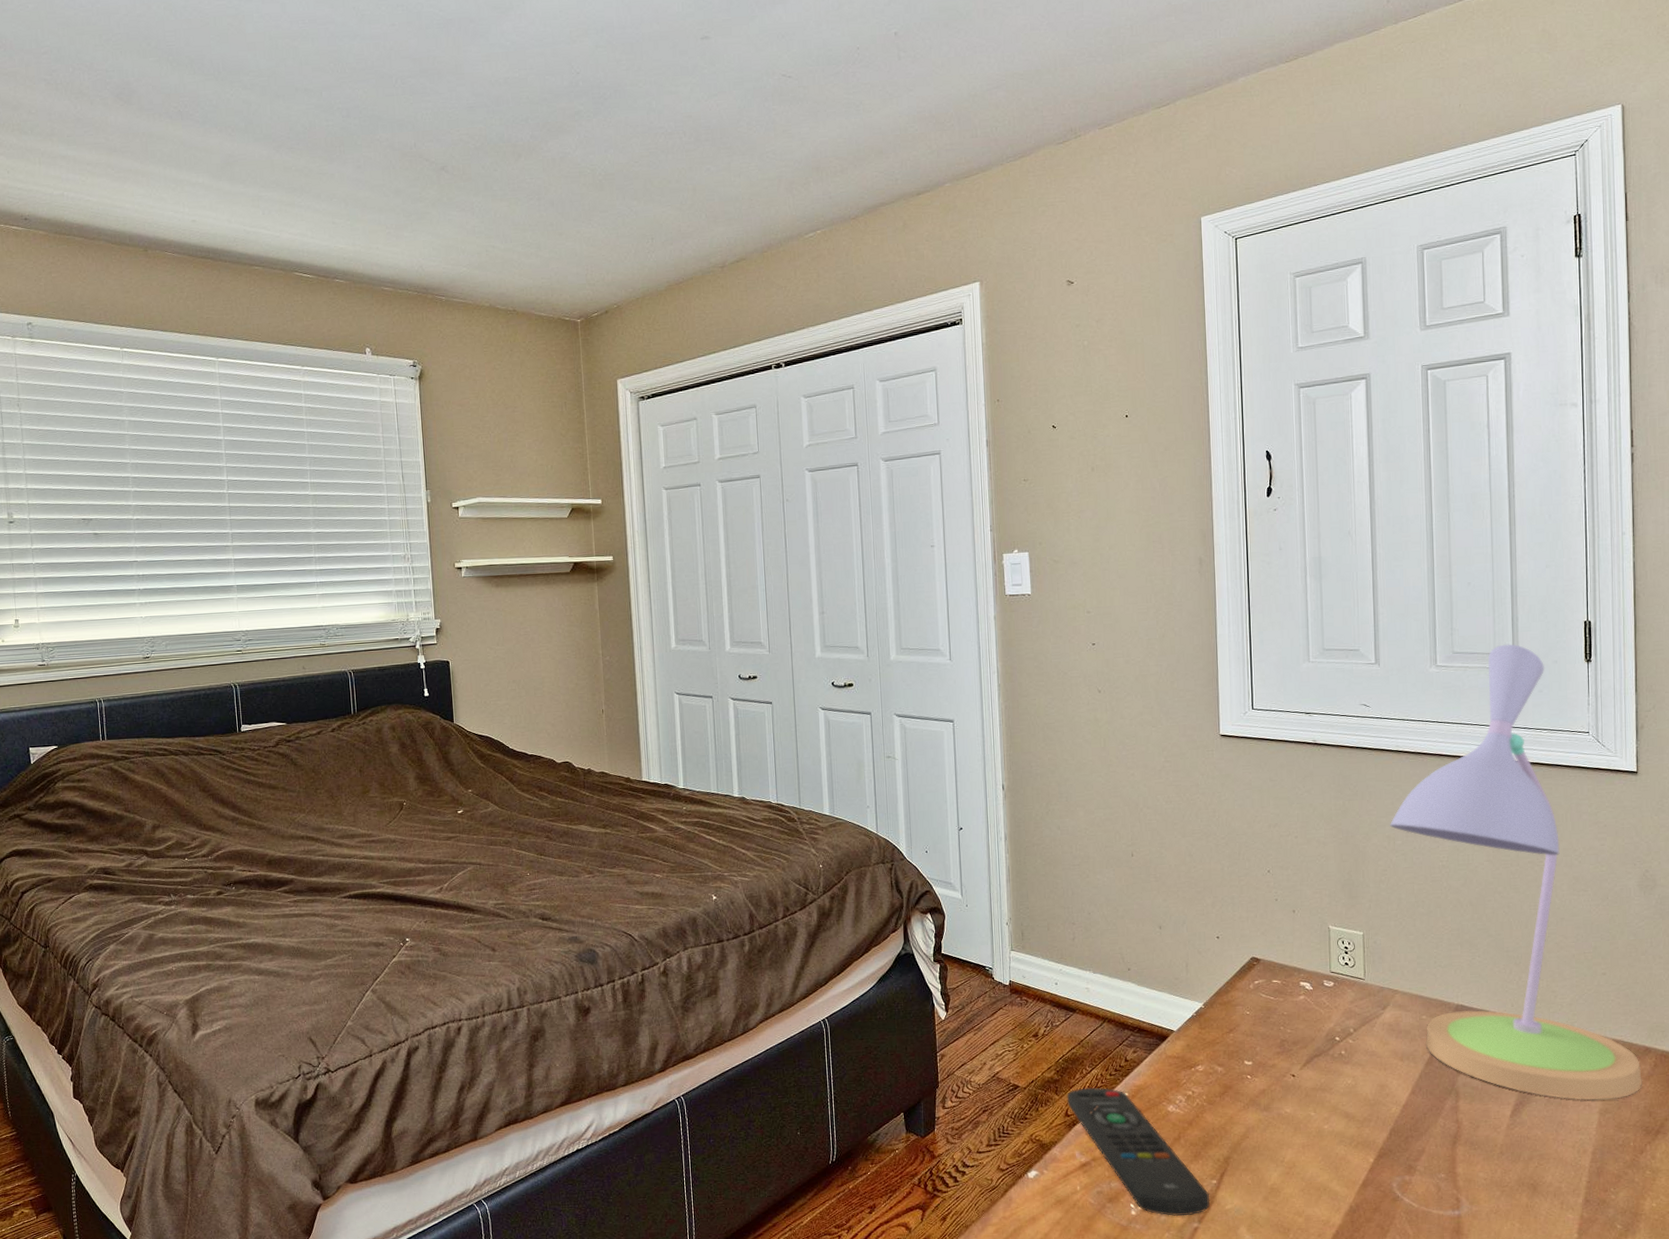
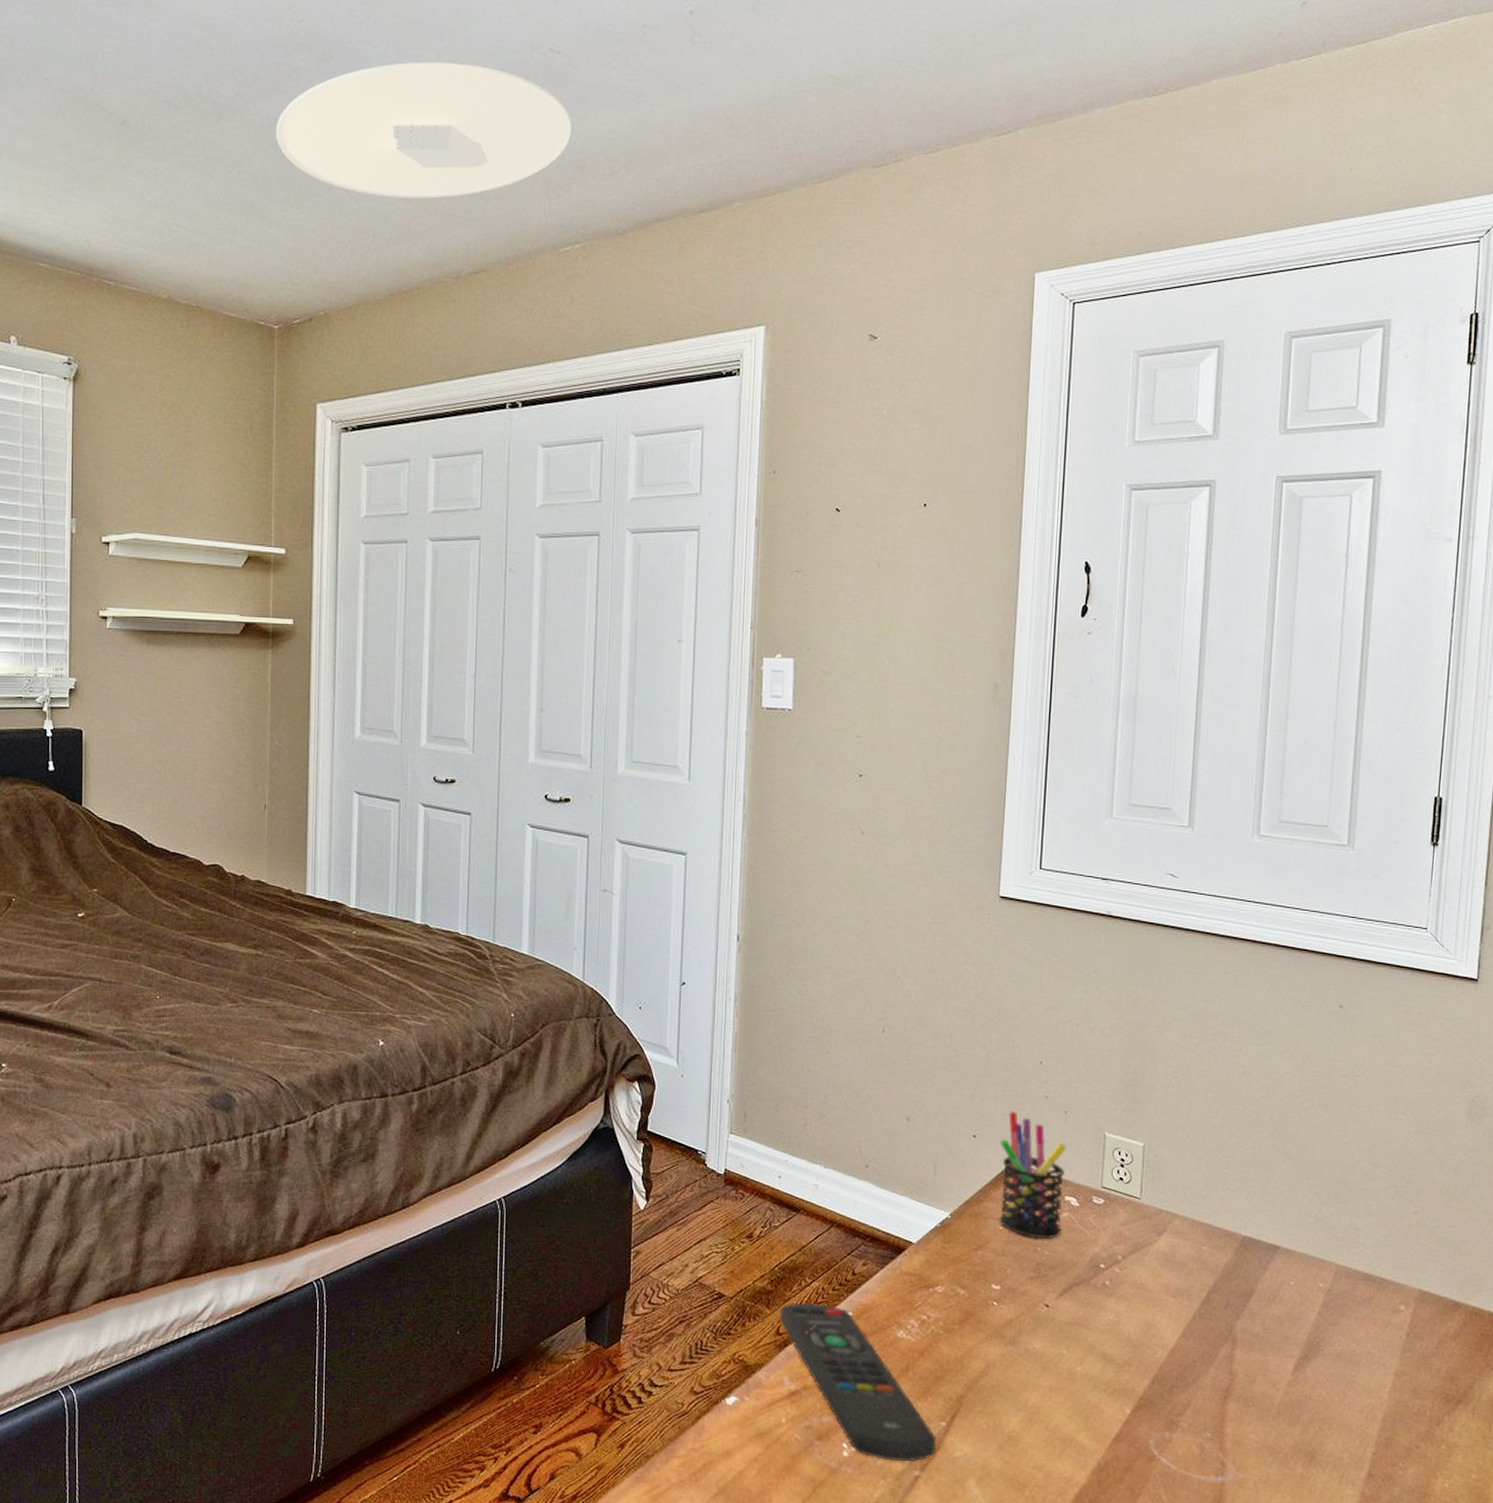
ceiling light: none [565,94,806,208] -> present [276,62,572,199]
pen holder: none [1240,914,1300,1020] -> present [999,1111,1067,1240]
desk lamp: present [1390,643,1643,1100] -> none [1187,816,1448,1360]

